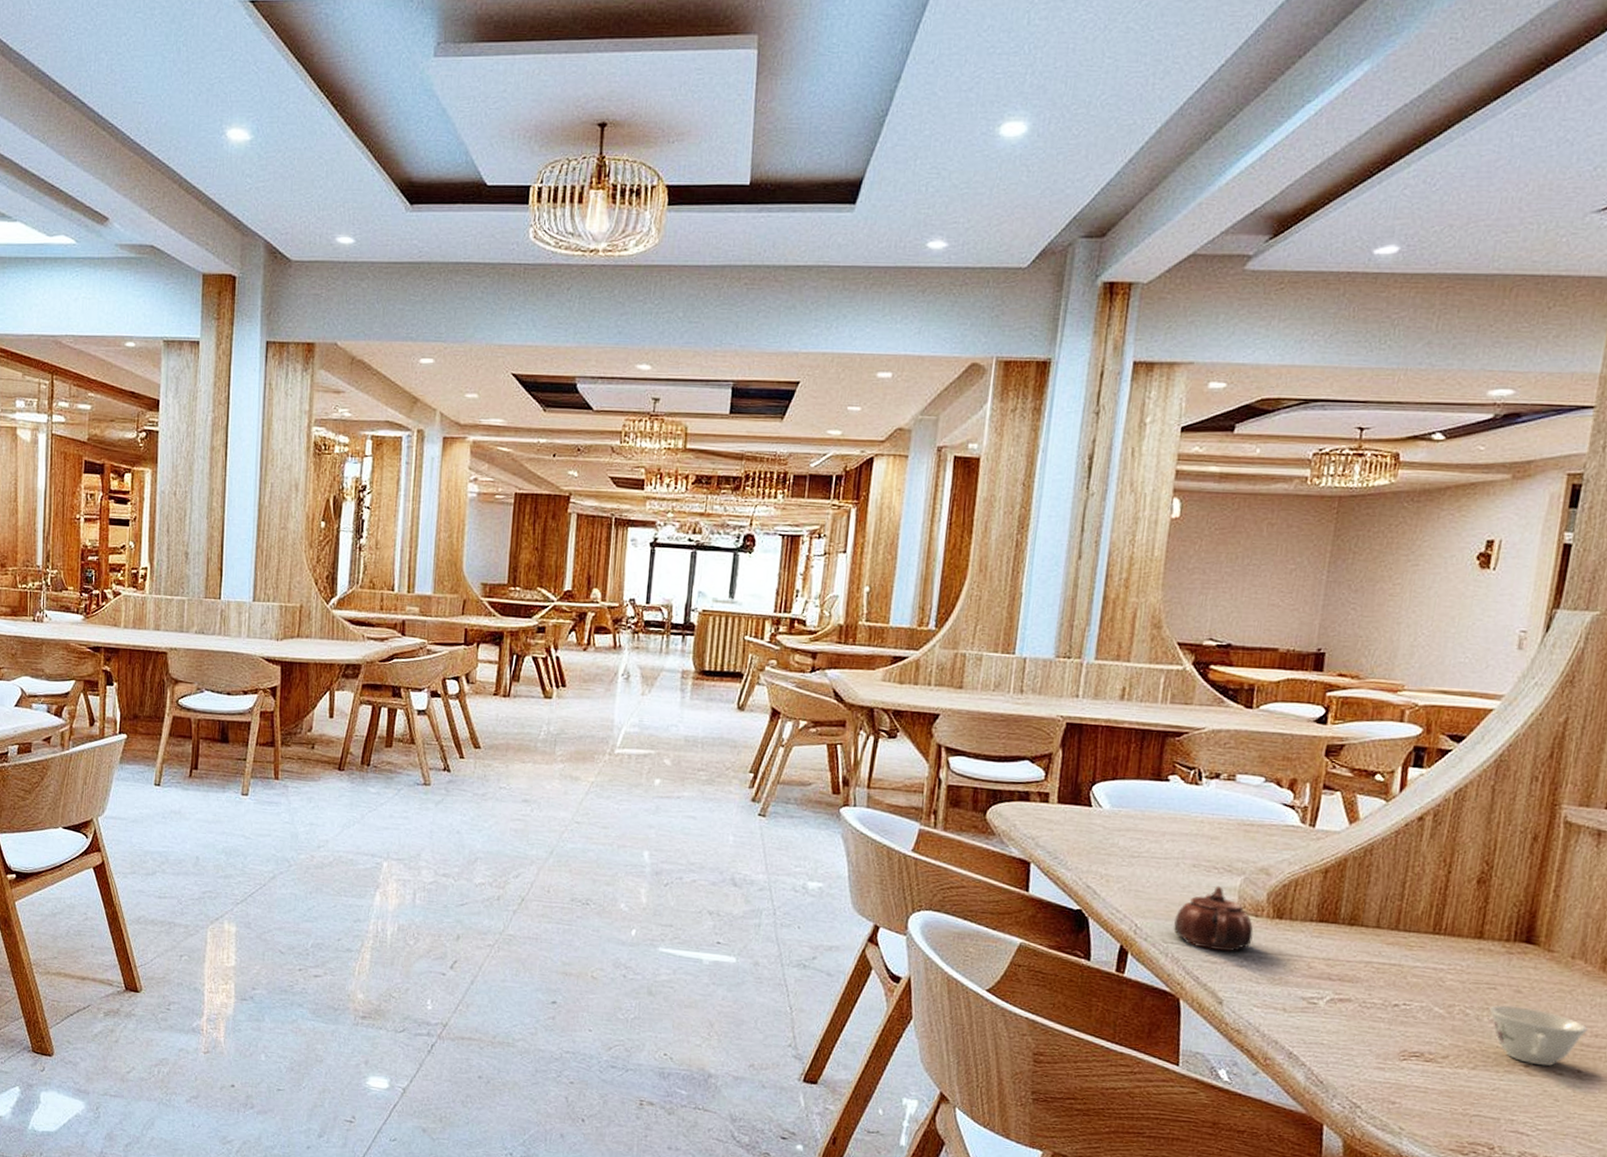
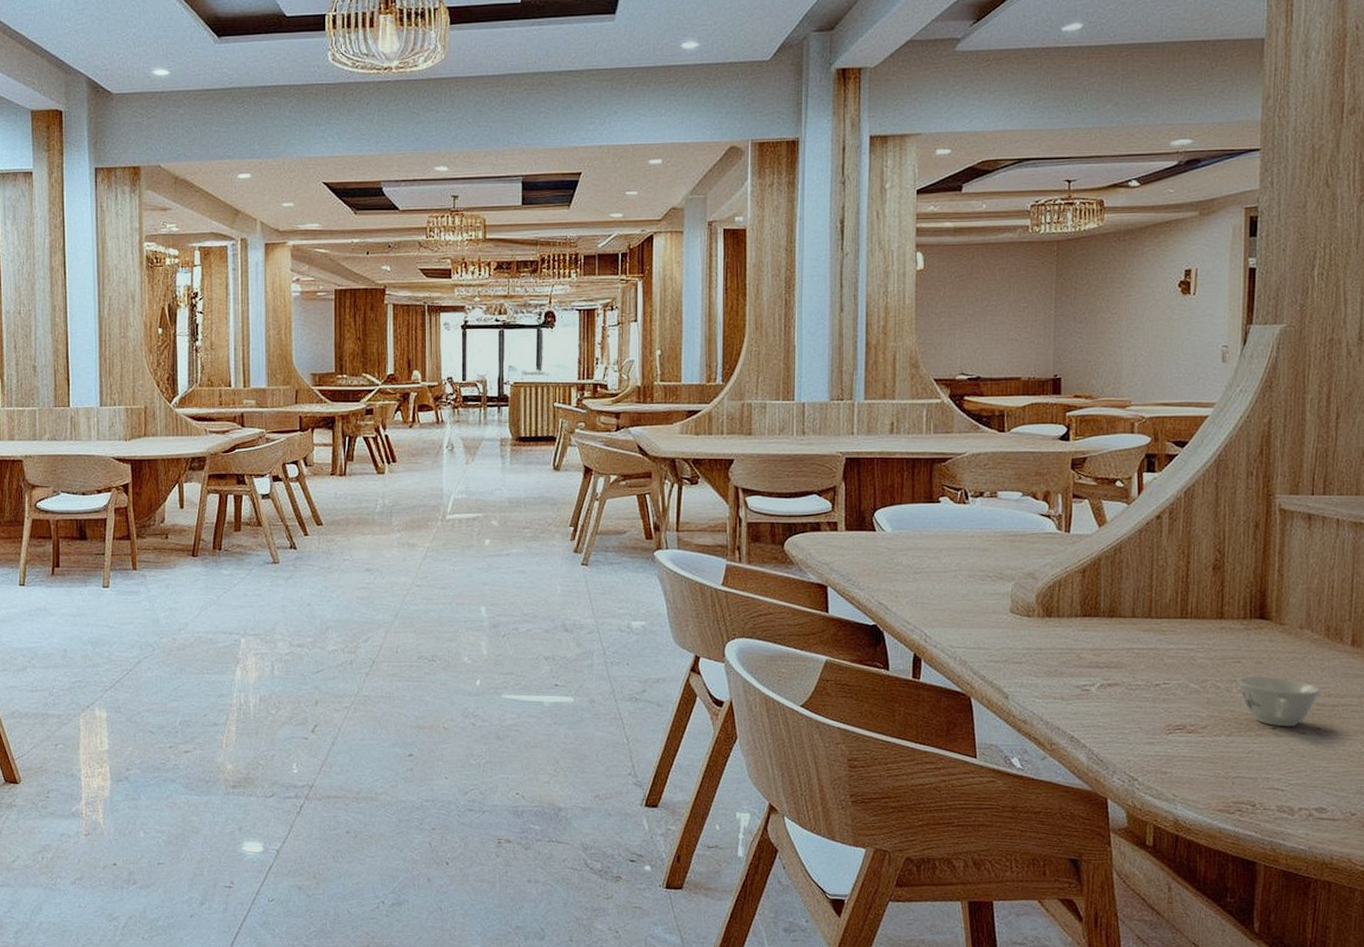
teapot: present [1174,885,1254,952] -> none [959,592,1028,651]

